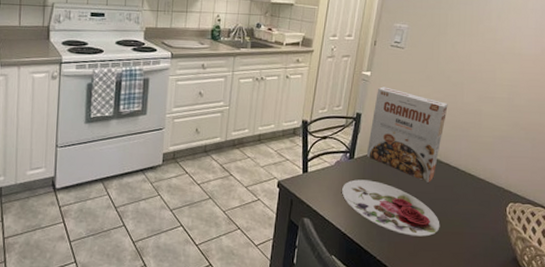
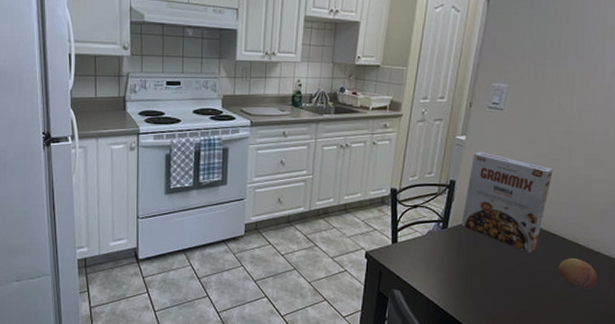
plate: present [342,179,440,237] -> none [435,250,543,310]
fruit: none [453,187,488,217] -> present [558,258,598,290]

